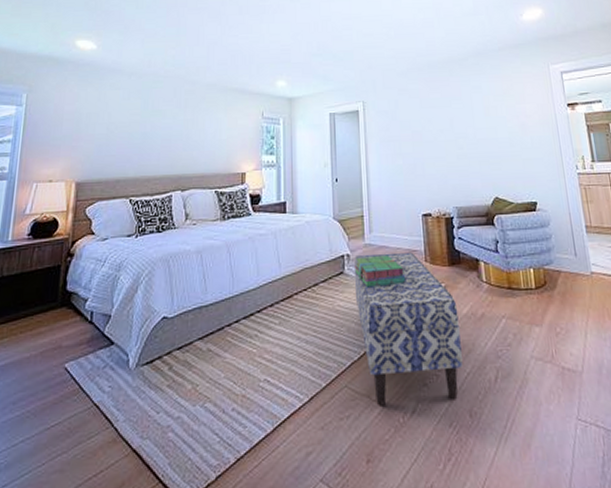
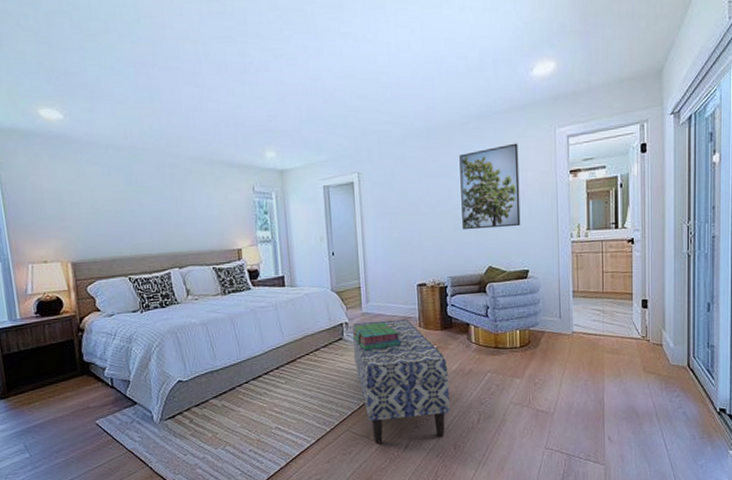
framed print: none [459,78,524,160] -> present [459,143,521,230]

